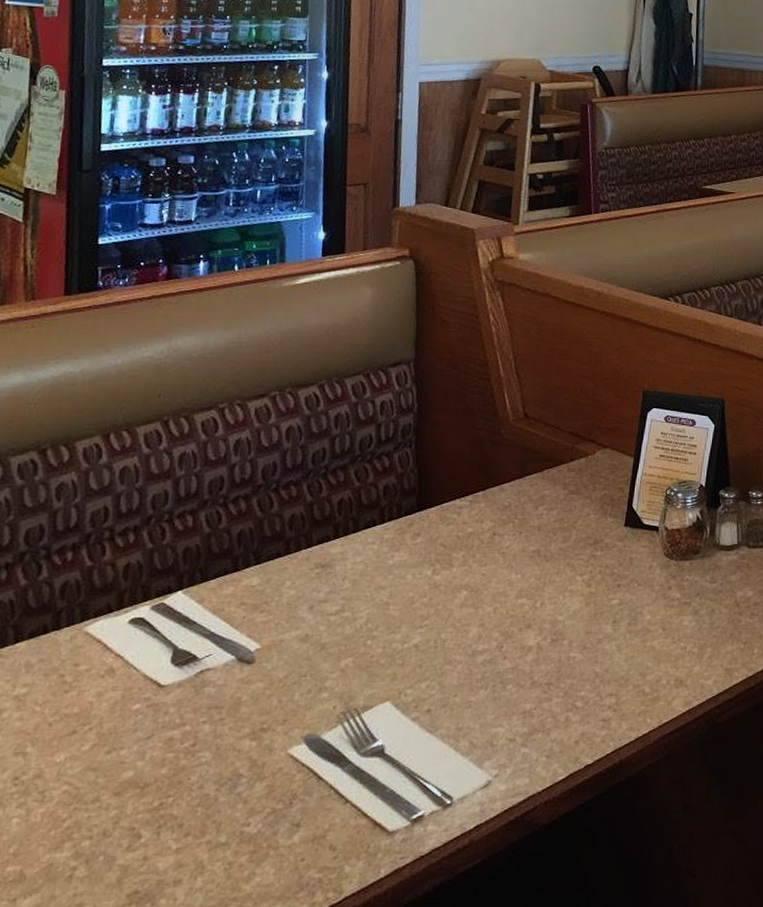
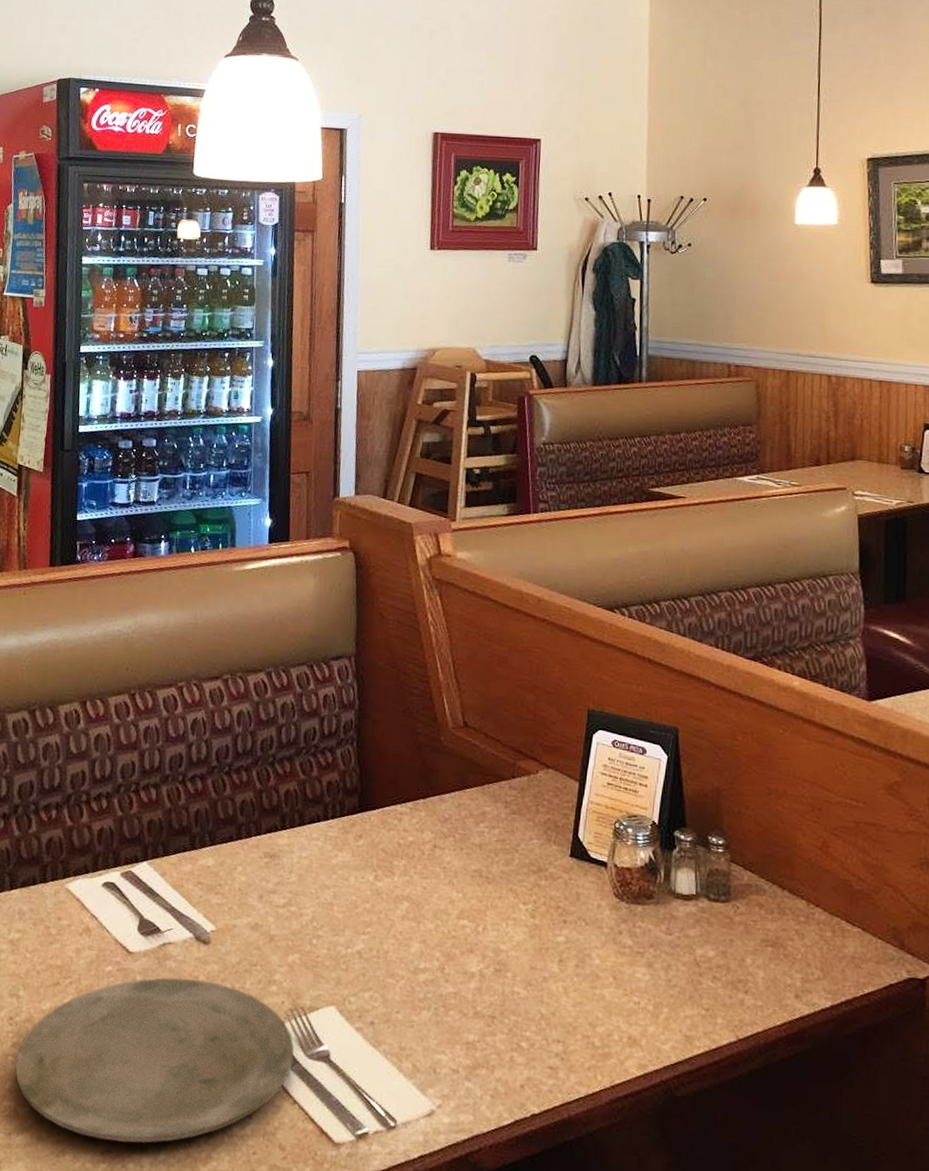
plate: none [21,700,347,883] -> present [15,978,294,1143]

